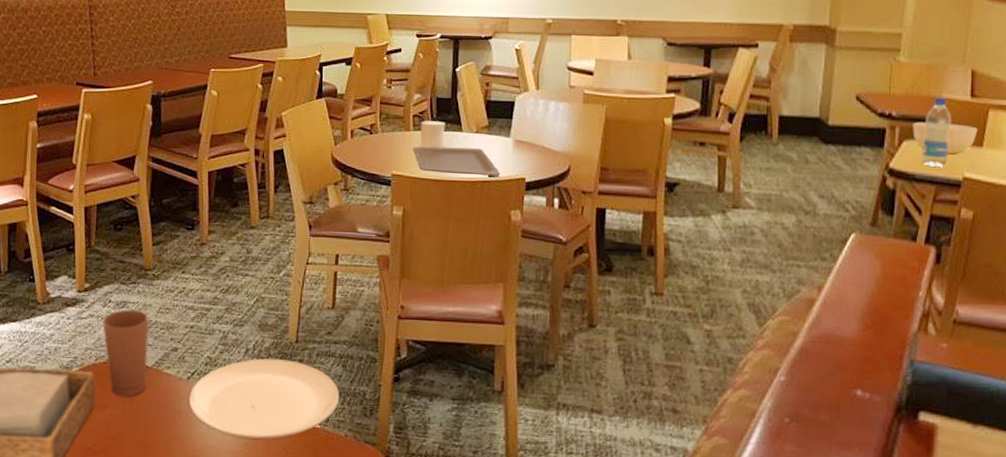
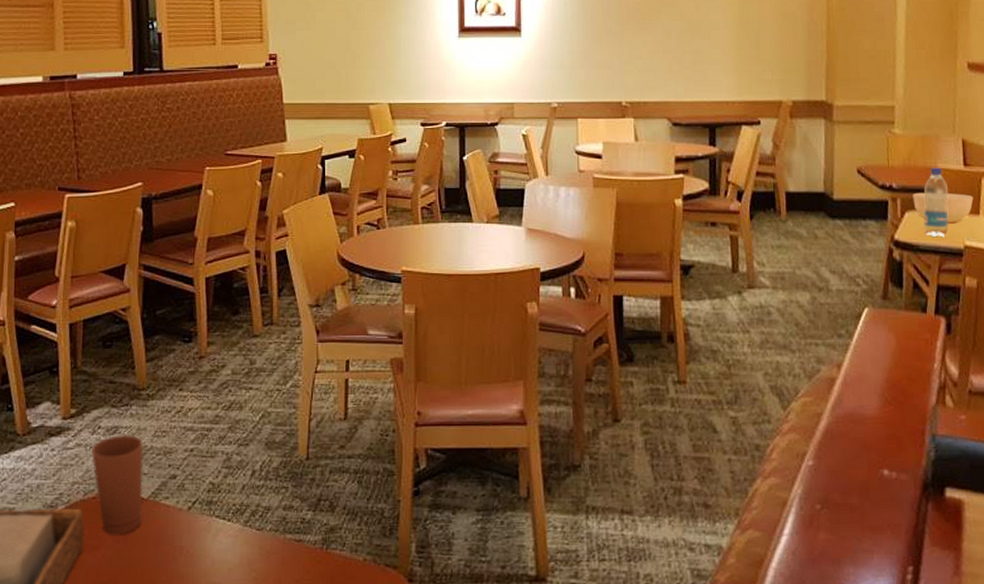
plate: present [189,358,340,440] -> none [190,480,356,573]
tray: present [413,146,501,176] -> none [422,239,515,268]
cup: present [420,121,445,149] -> none [430,212,455,242]

